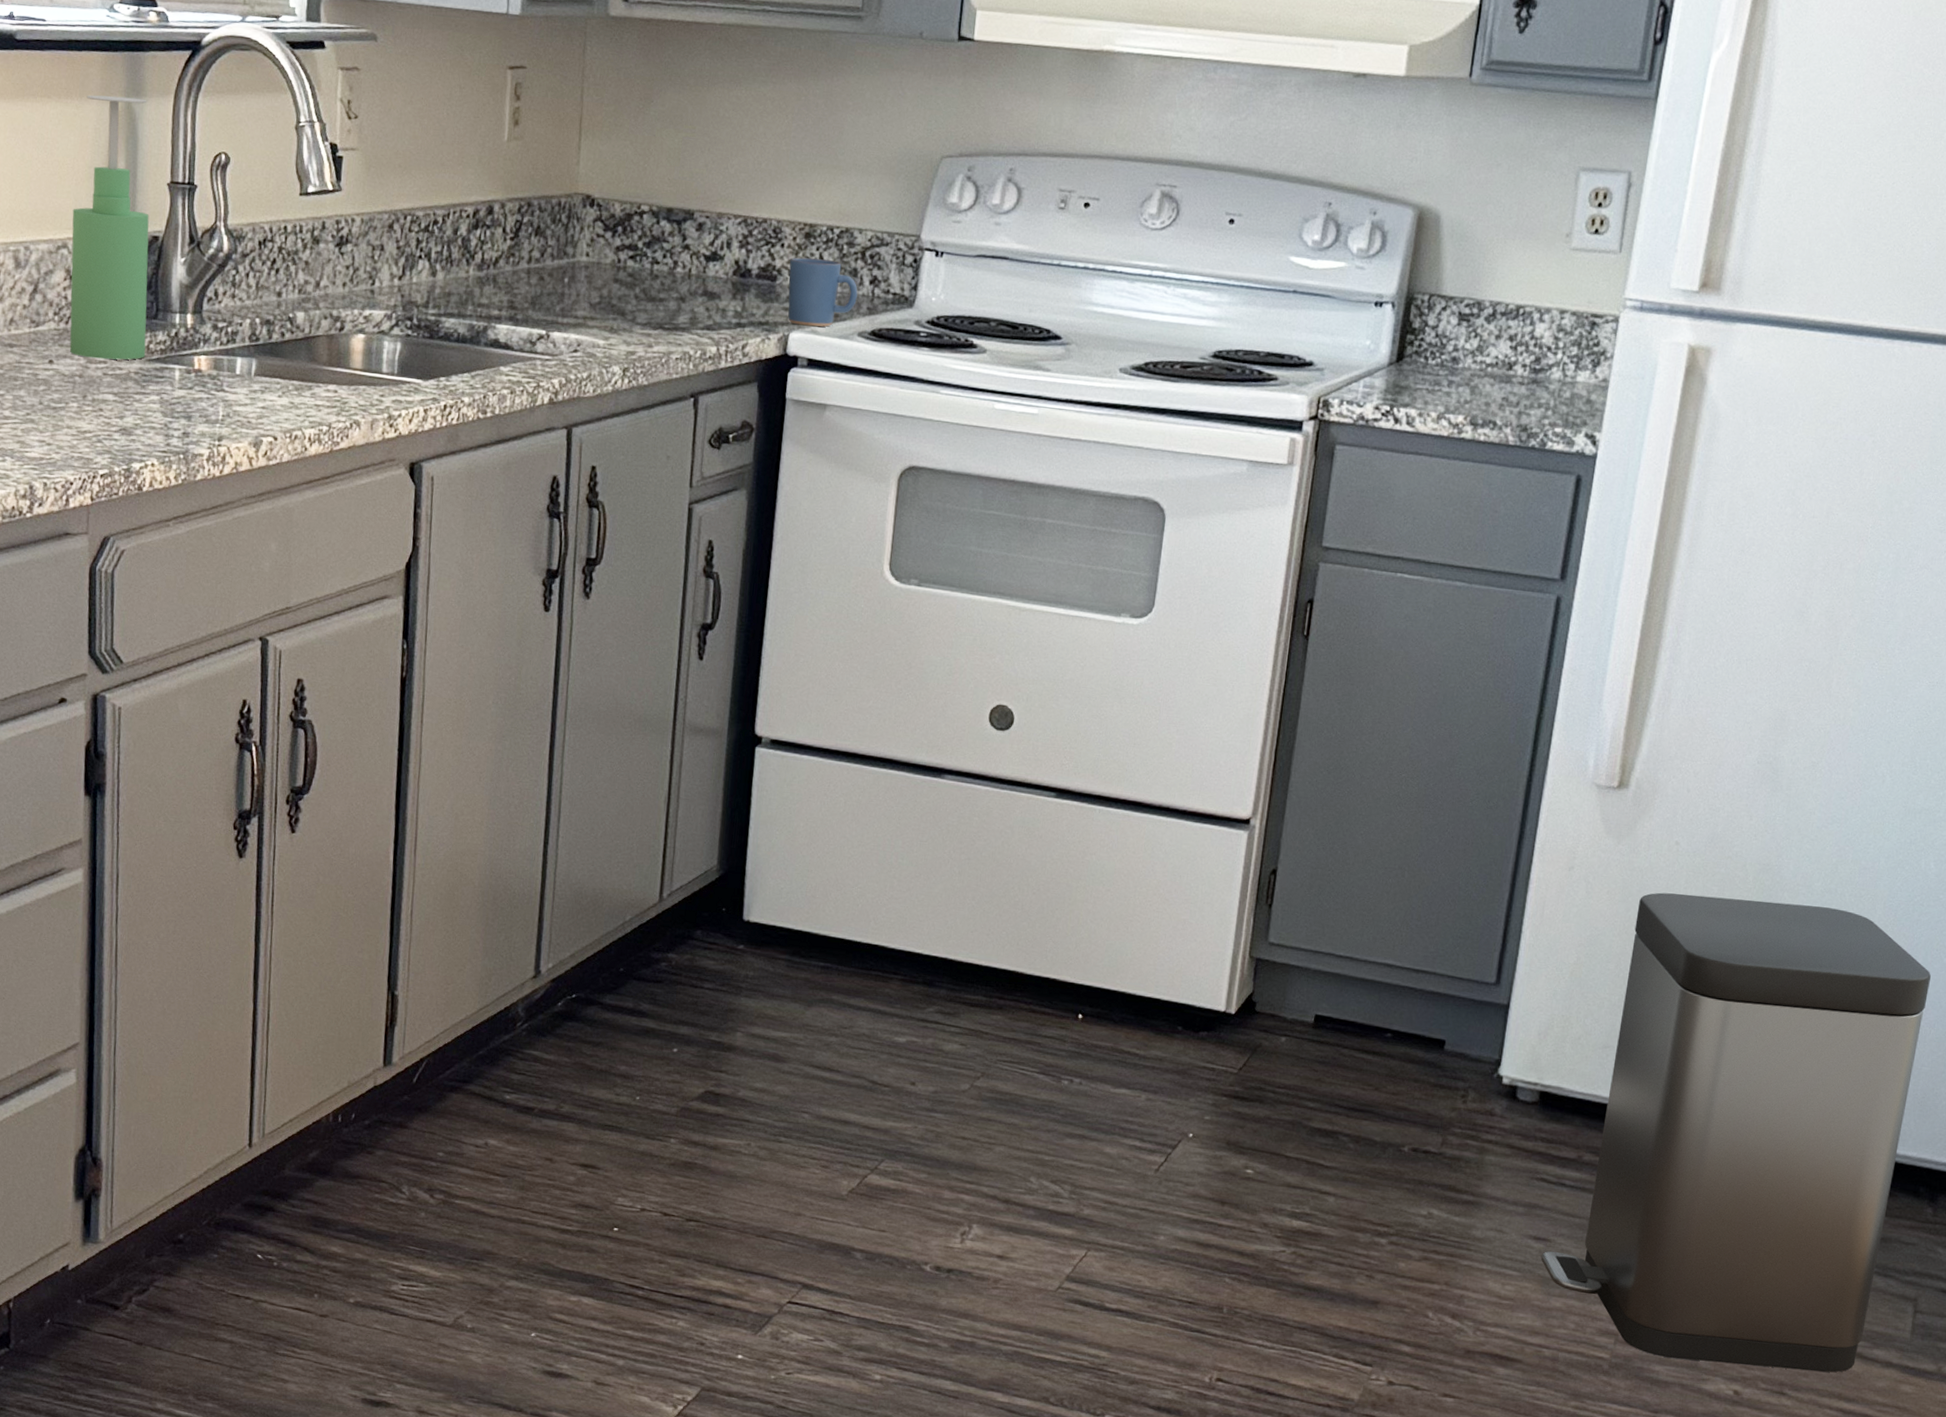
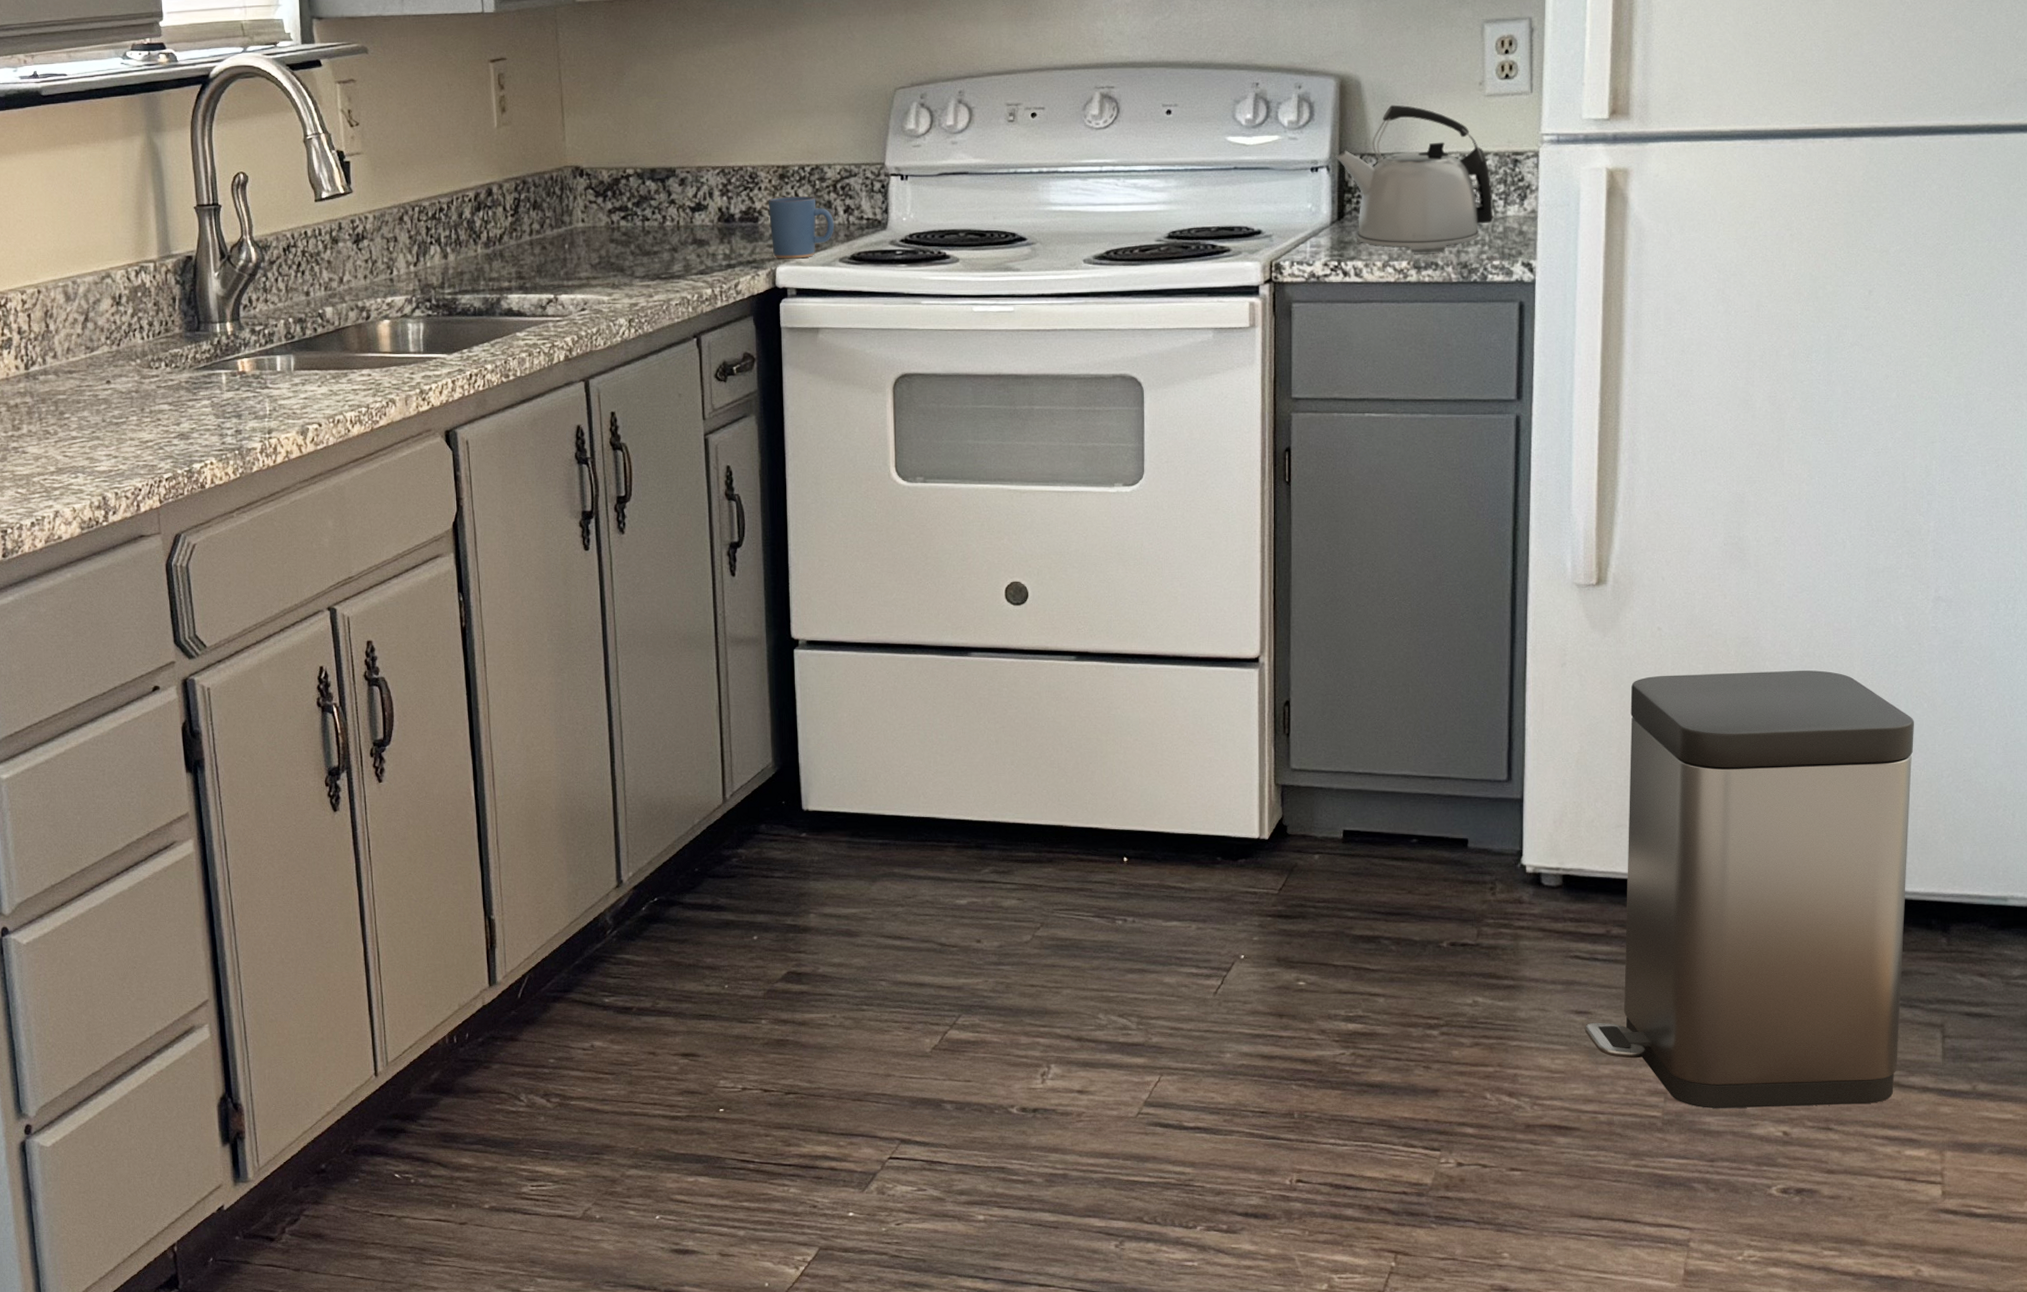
soap dispenser: present [69,95,149,360] -> none [111,133,193,374]
kettle: none [1402,245,1565,411] -> present [1335,105,1494,253]

